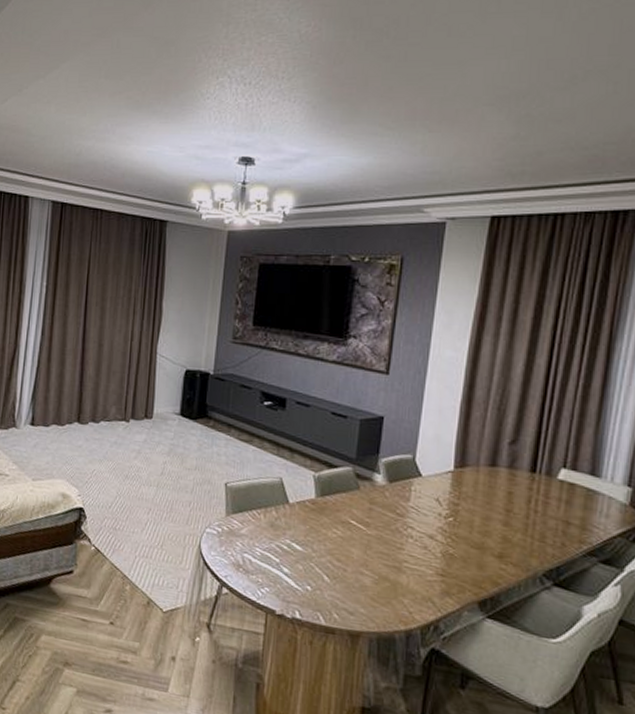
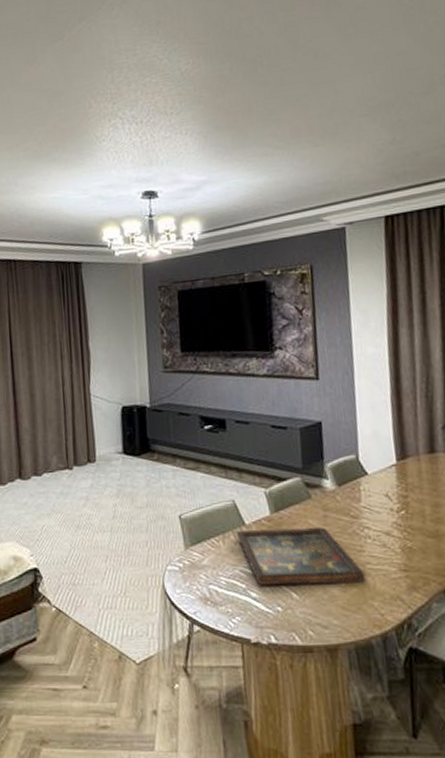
decorative tray: none [279,507,401,579] -> present [237,527,366,585]

